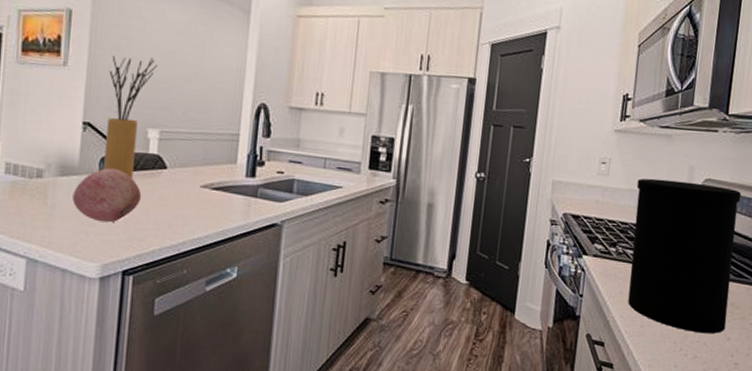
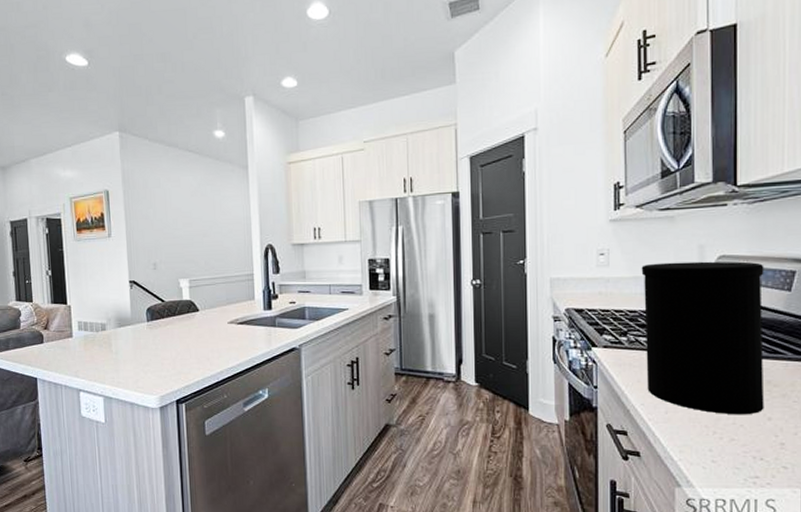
fruit: present [72,167,141,223] -> none [130,316,182,362]
vase: present [104,56,158,179] -> none [143,219,180,323]

